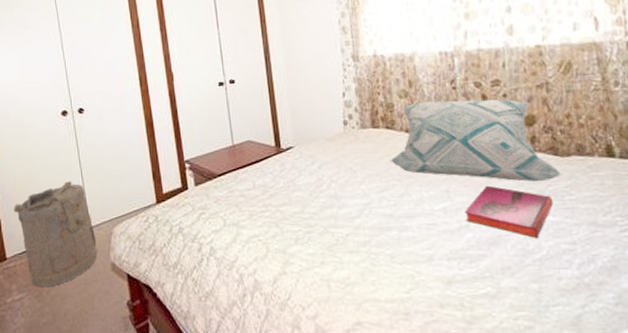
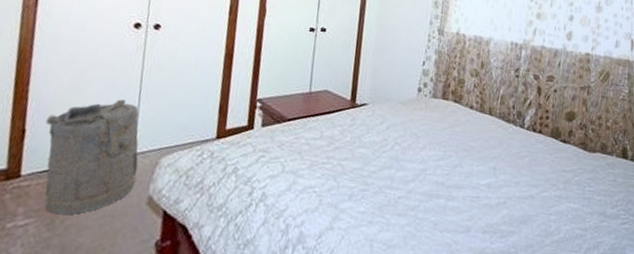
decorative pillow: present [390,99,563,182] -> none [451,83,588,172]
hardback book: present [464,185,554,238] -> none [504,168,576,221]

